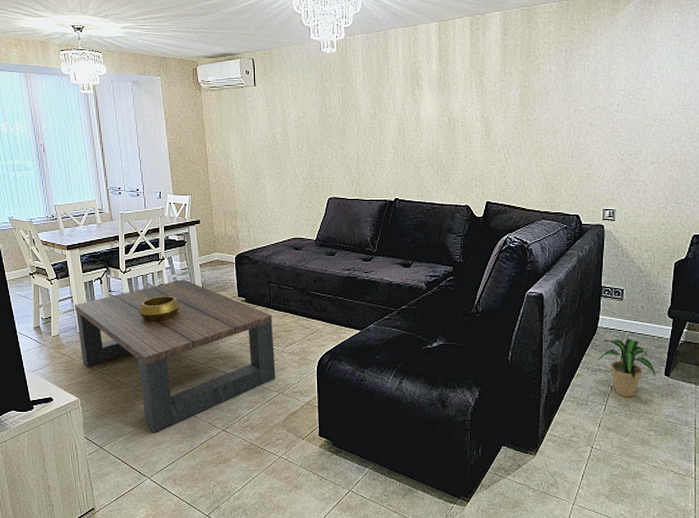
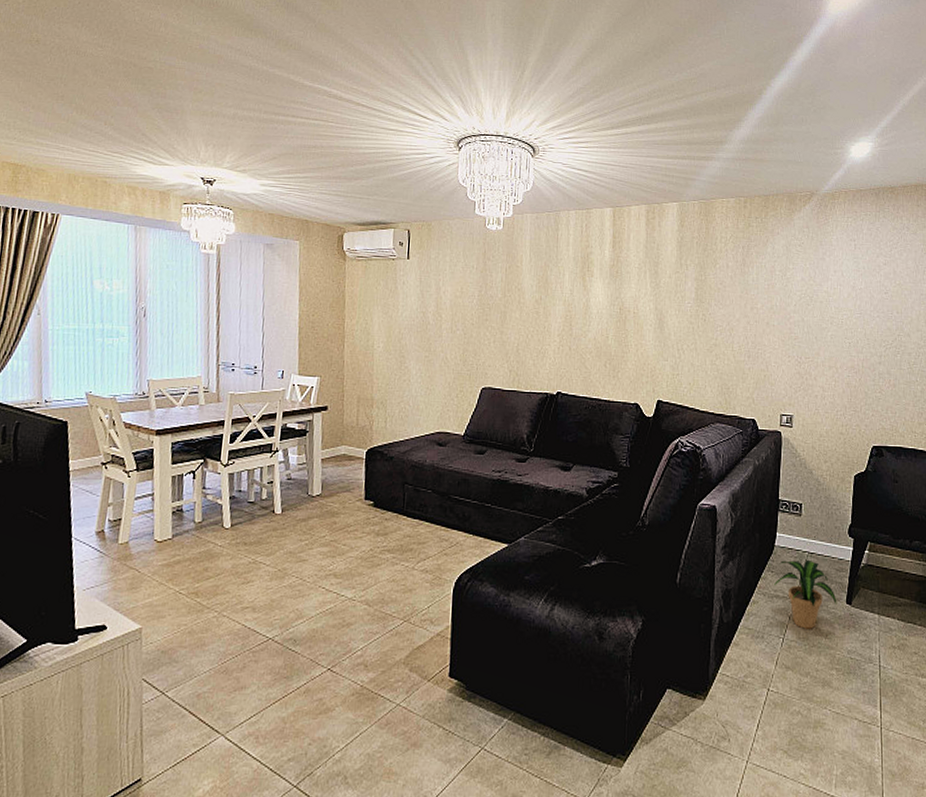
coffee table: present [74,279,276,433] -> none [154,476,405,674]
decorative bowl: present [138,295,180,322] -> none [237,495,292,529]

